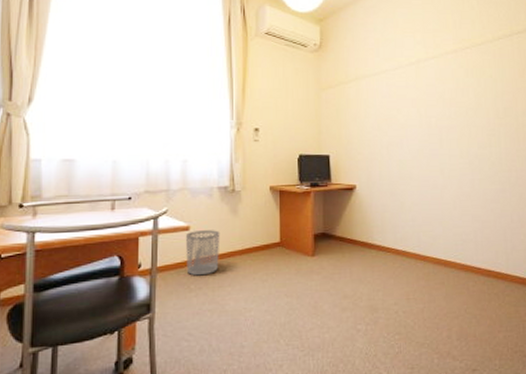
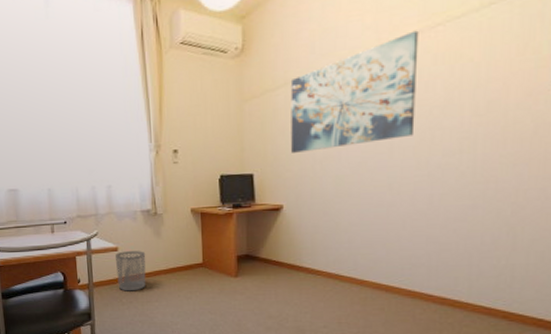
wall art: none [360,50,457,138] -> present [290,30,419,153]

